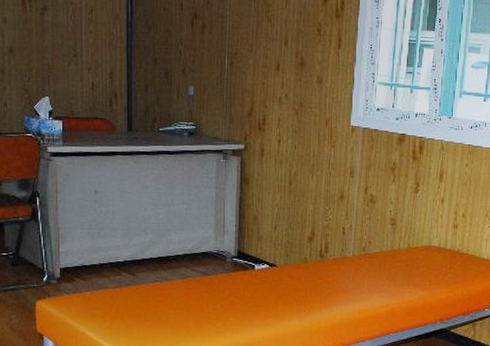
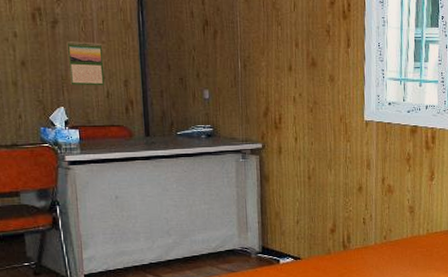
calendar: none [55,30,91,77] -> present [66,41,105,86]

